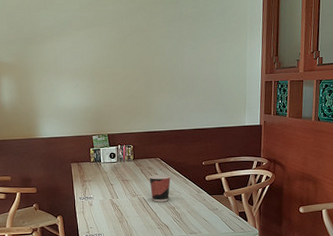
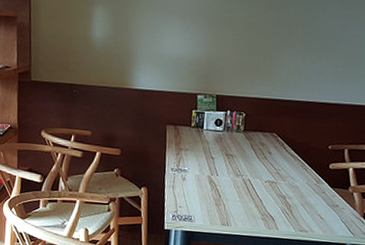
cup: present [149,174,171,202] -> none [259,153,287,188]

